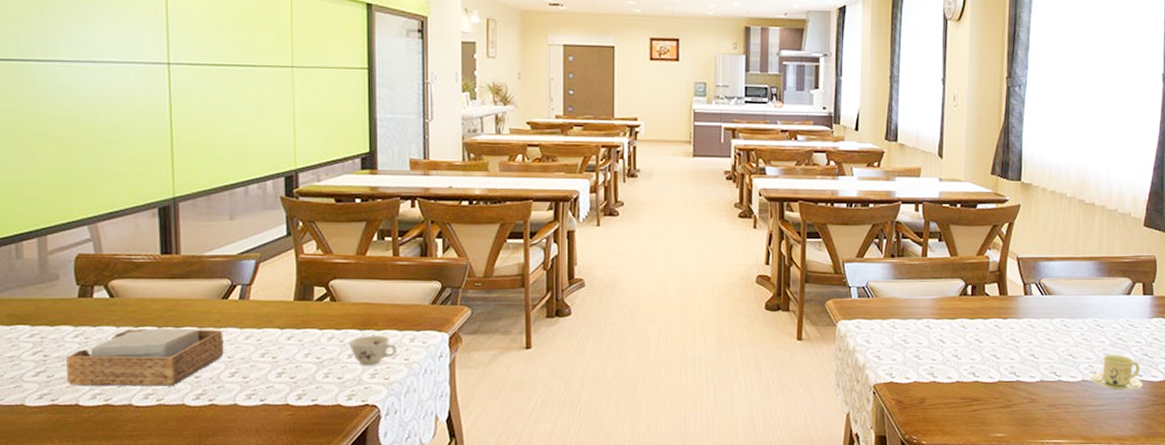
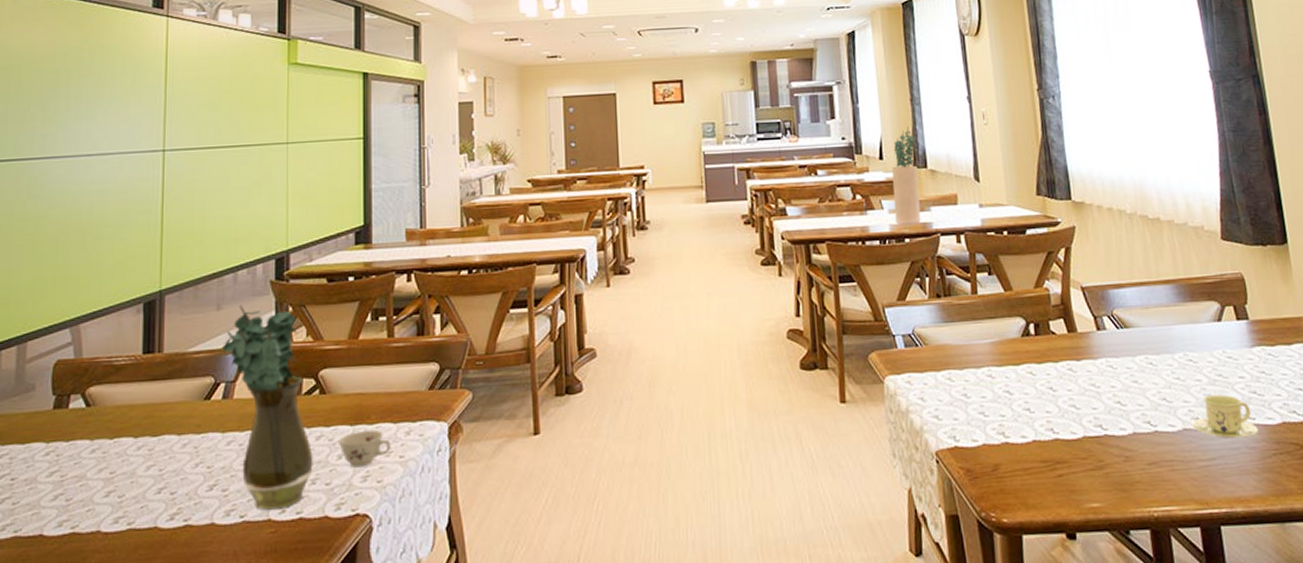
napkin holder: present [66,328,224,386] -> none [33,435,204,513]
vase: none [237,216,326,396] -> present [222,305,313,510]
vase: none [863,102,890,191] -> present [892,126,921,224]

